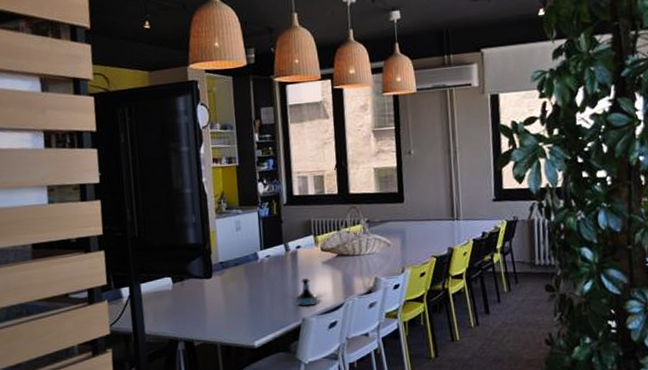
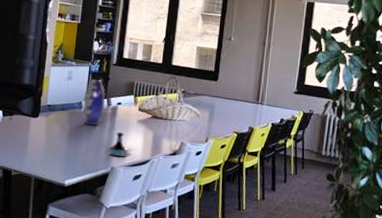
vase: none [257,224,284,277] -> present [82,79,106,126]

